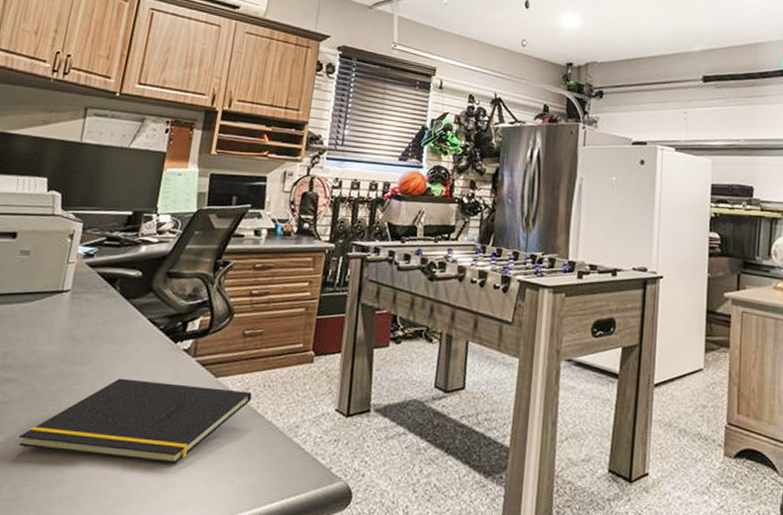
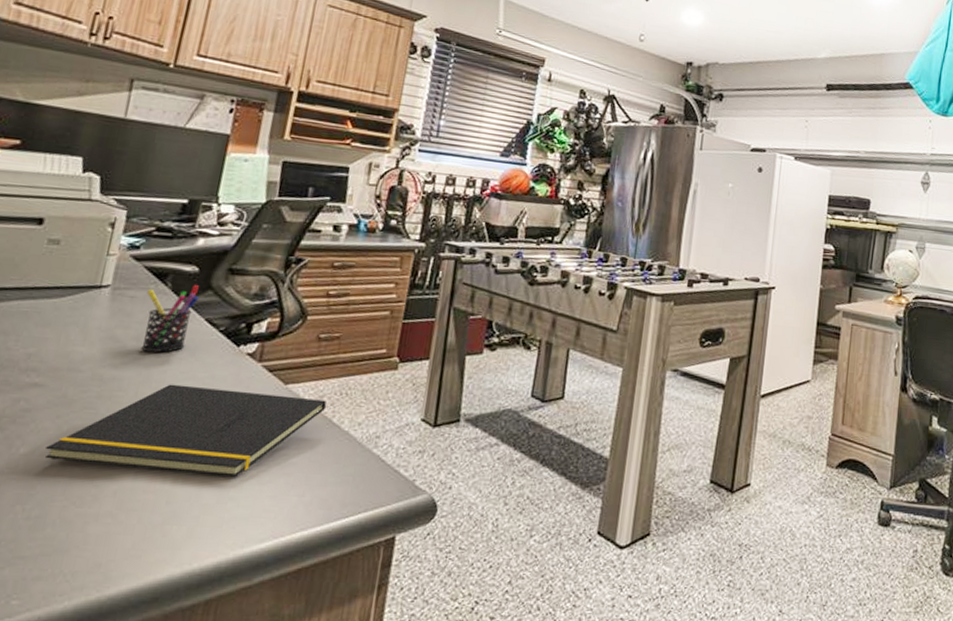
pen holder: none [95,288,143,350] -> present [141,285,200,353]

